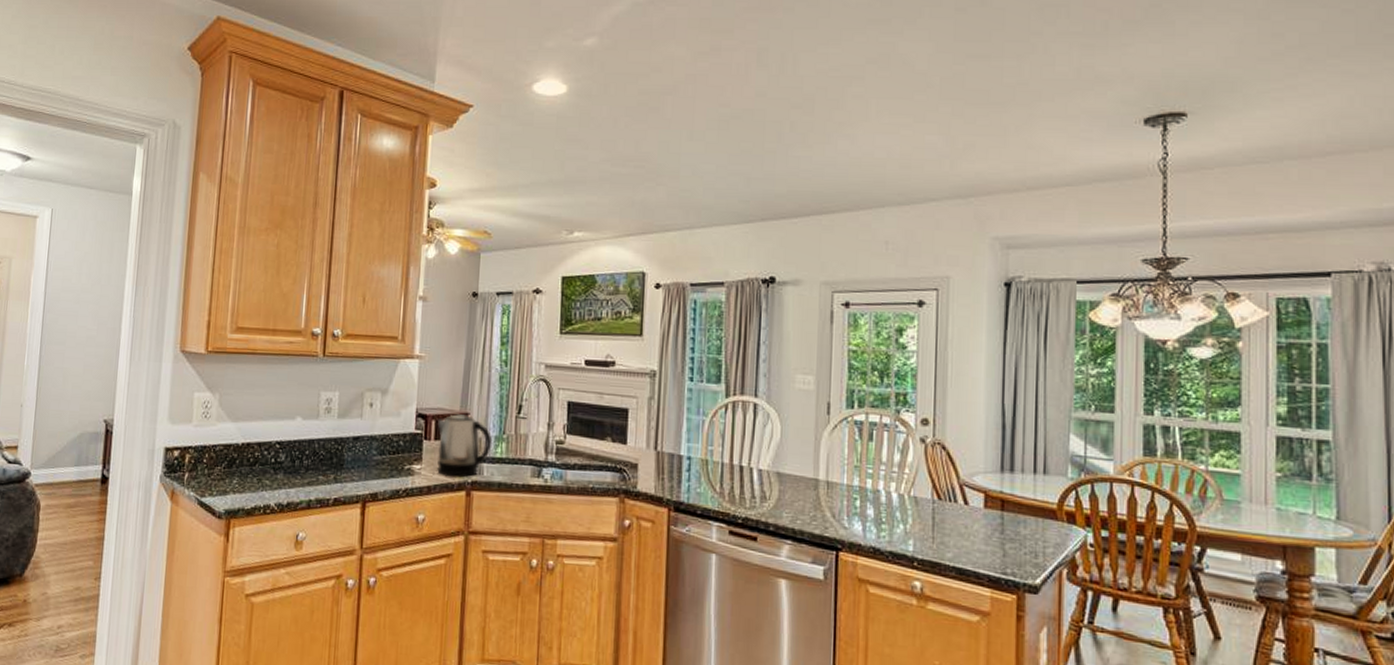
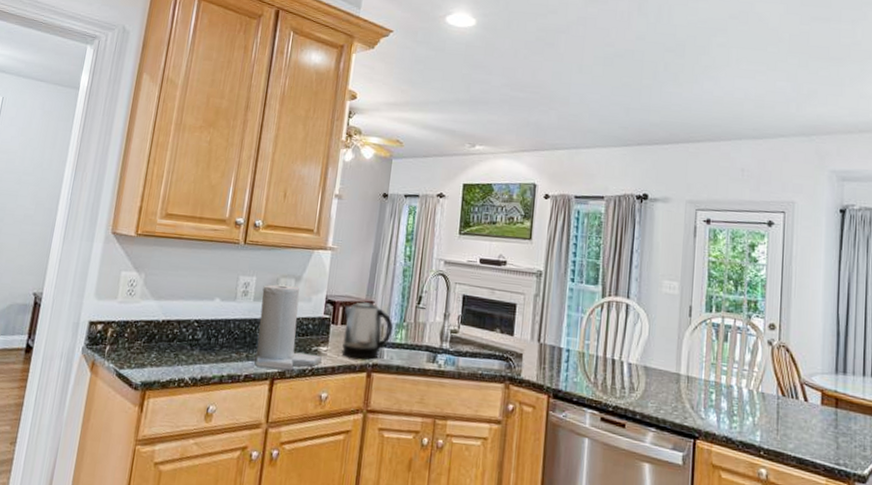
paper towel: none [343,399,416,492] -> present [254,284,322,371]

